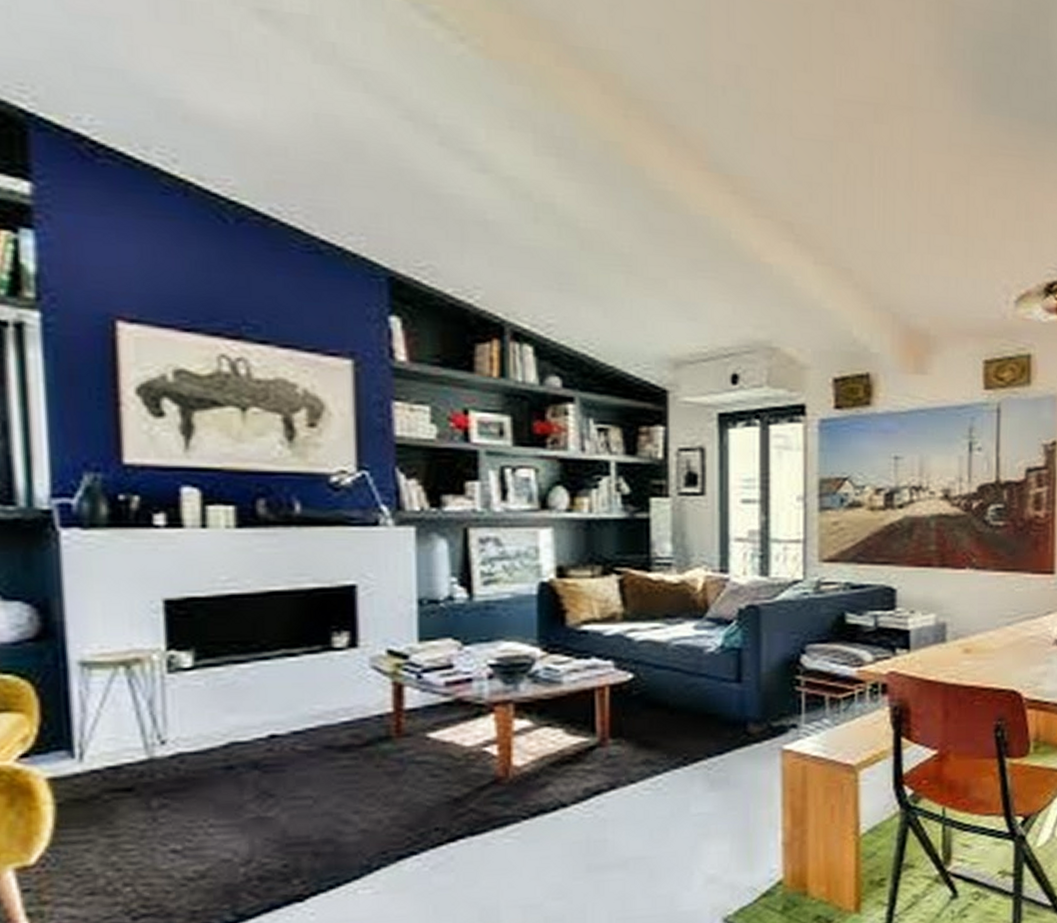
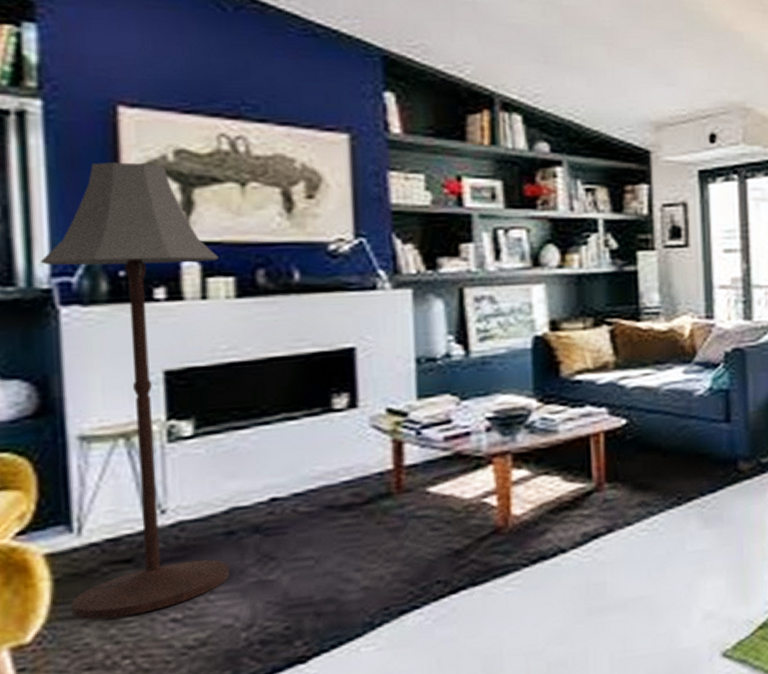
floor lamp: none [39,380,228,846] -> present [39,162,229,620]

